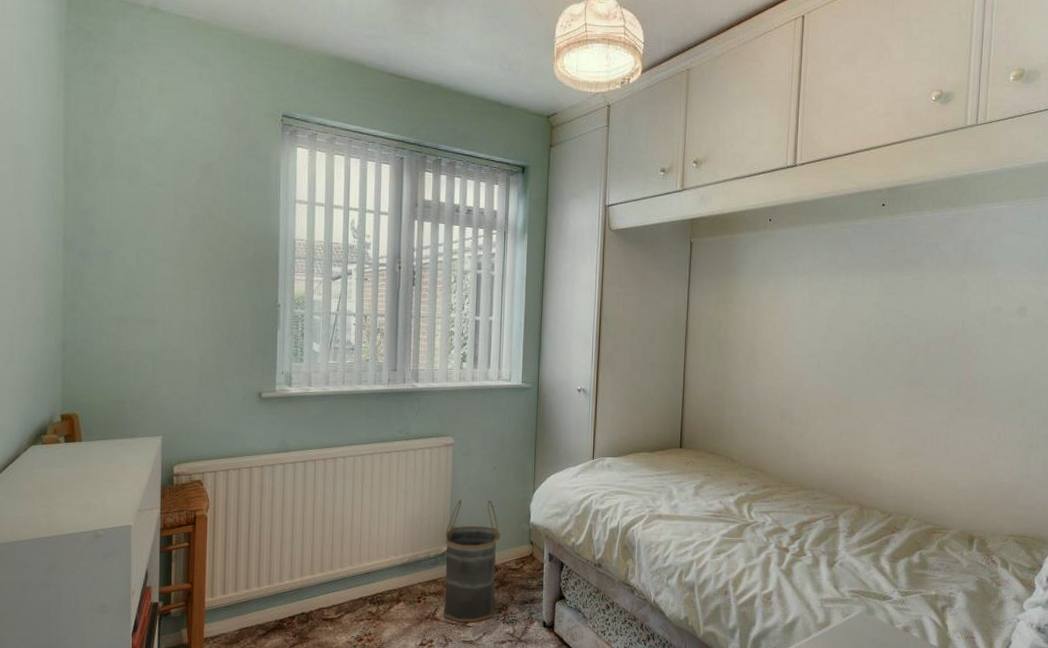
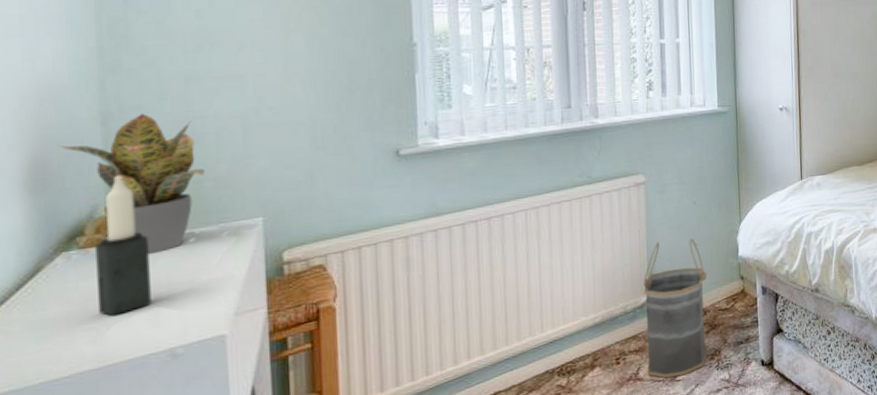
potted plant: none [35,345,127,455] -> present [58,113,206,255]
candle: none [52,391,86,498] -> present [95,175,151,316]

